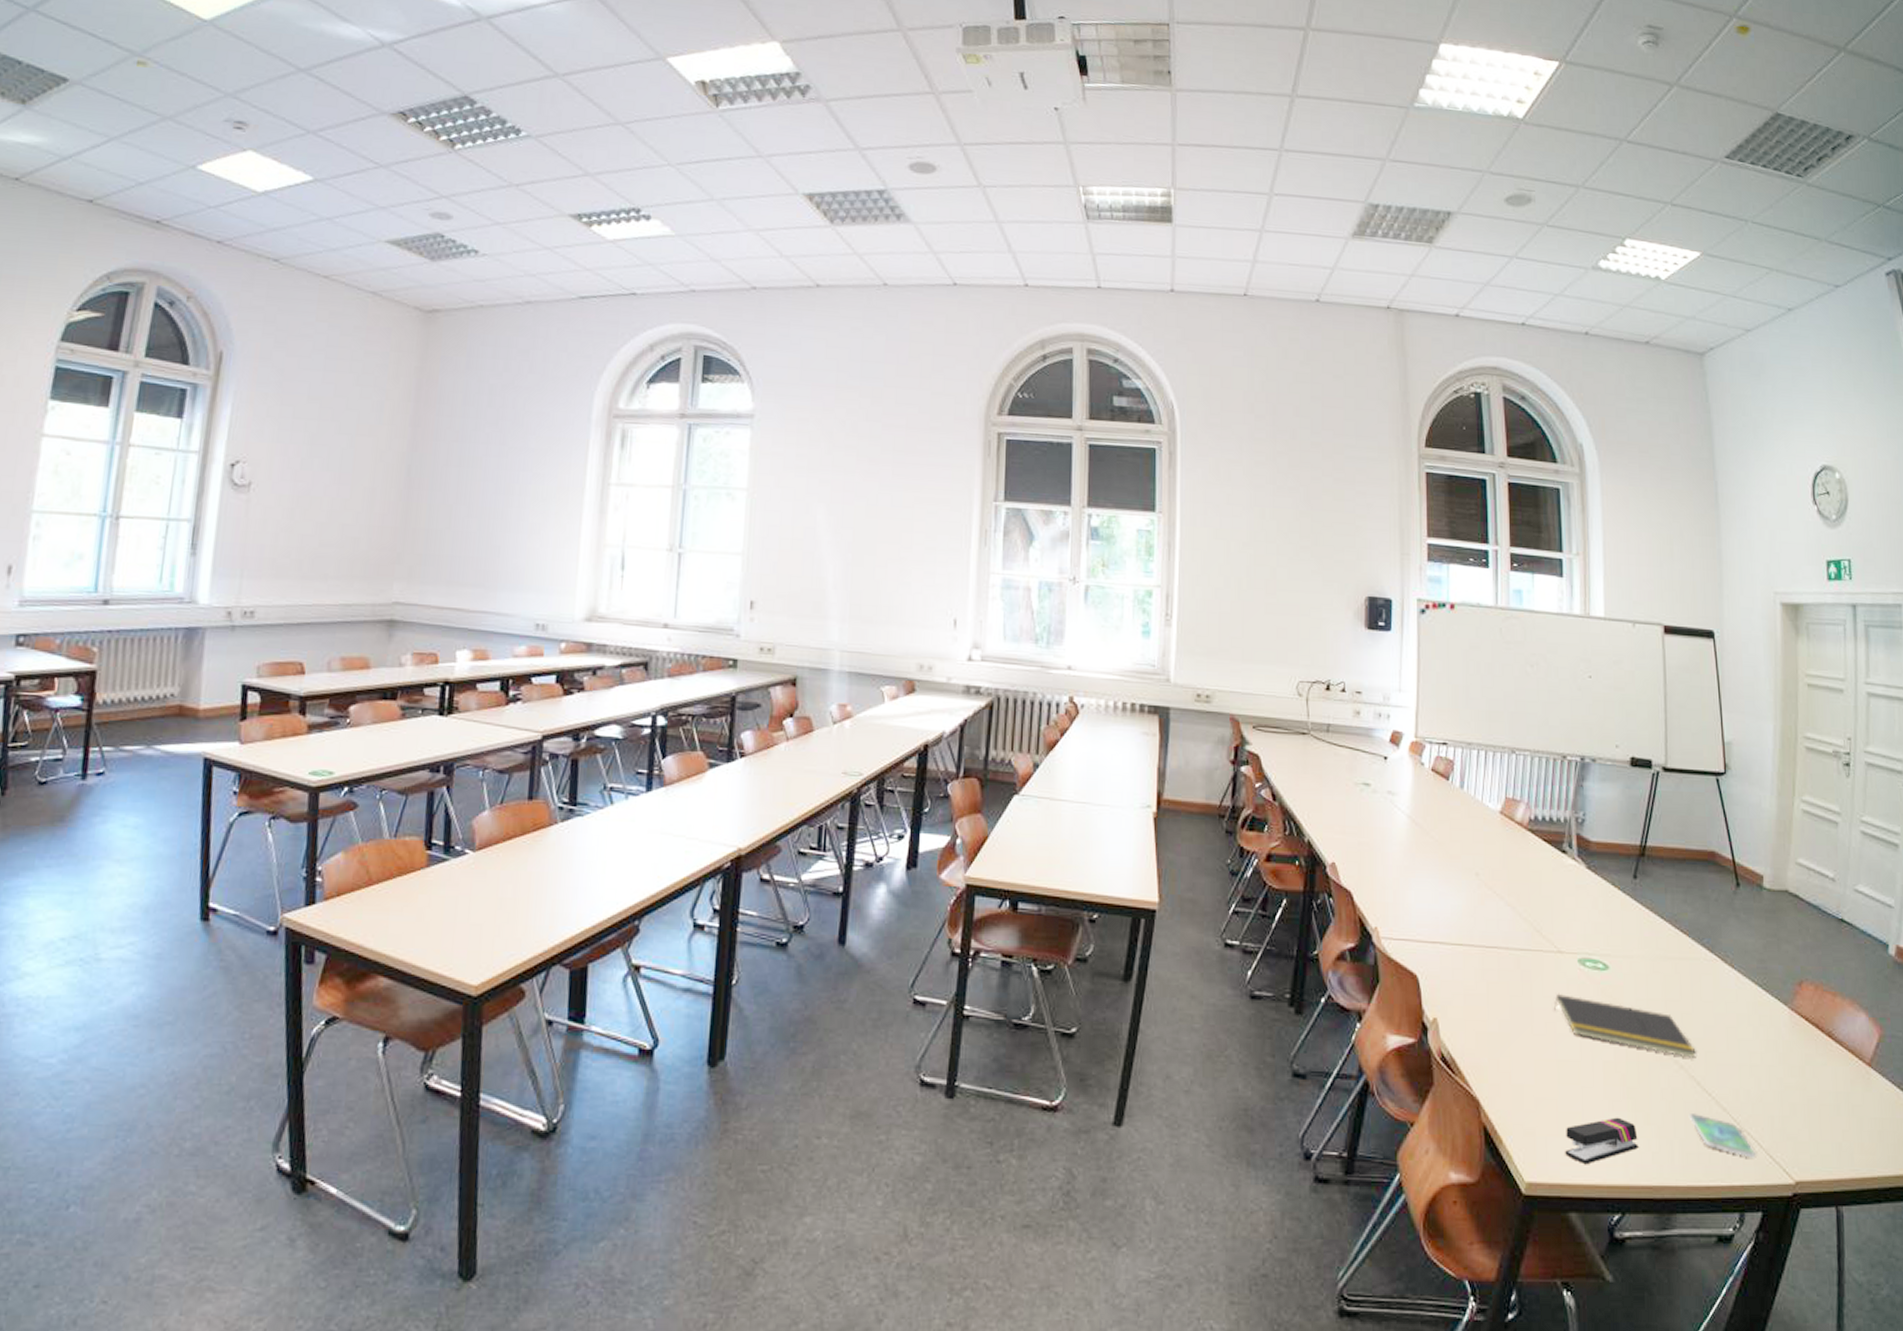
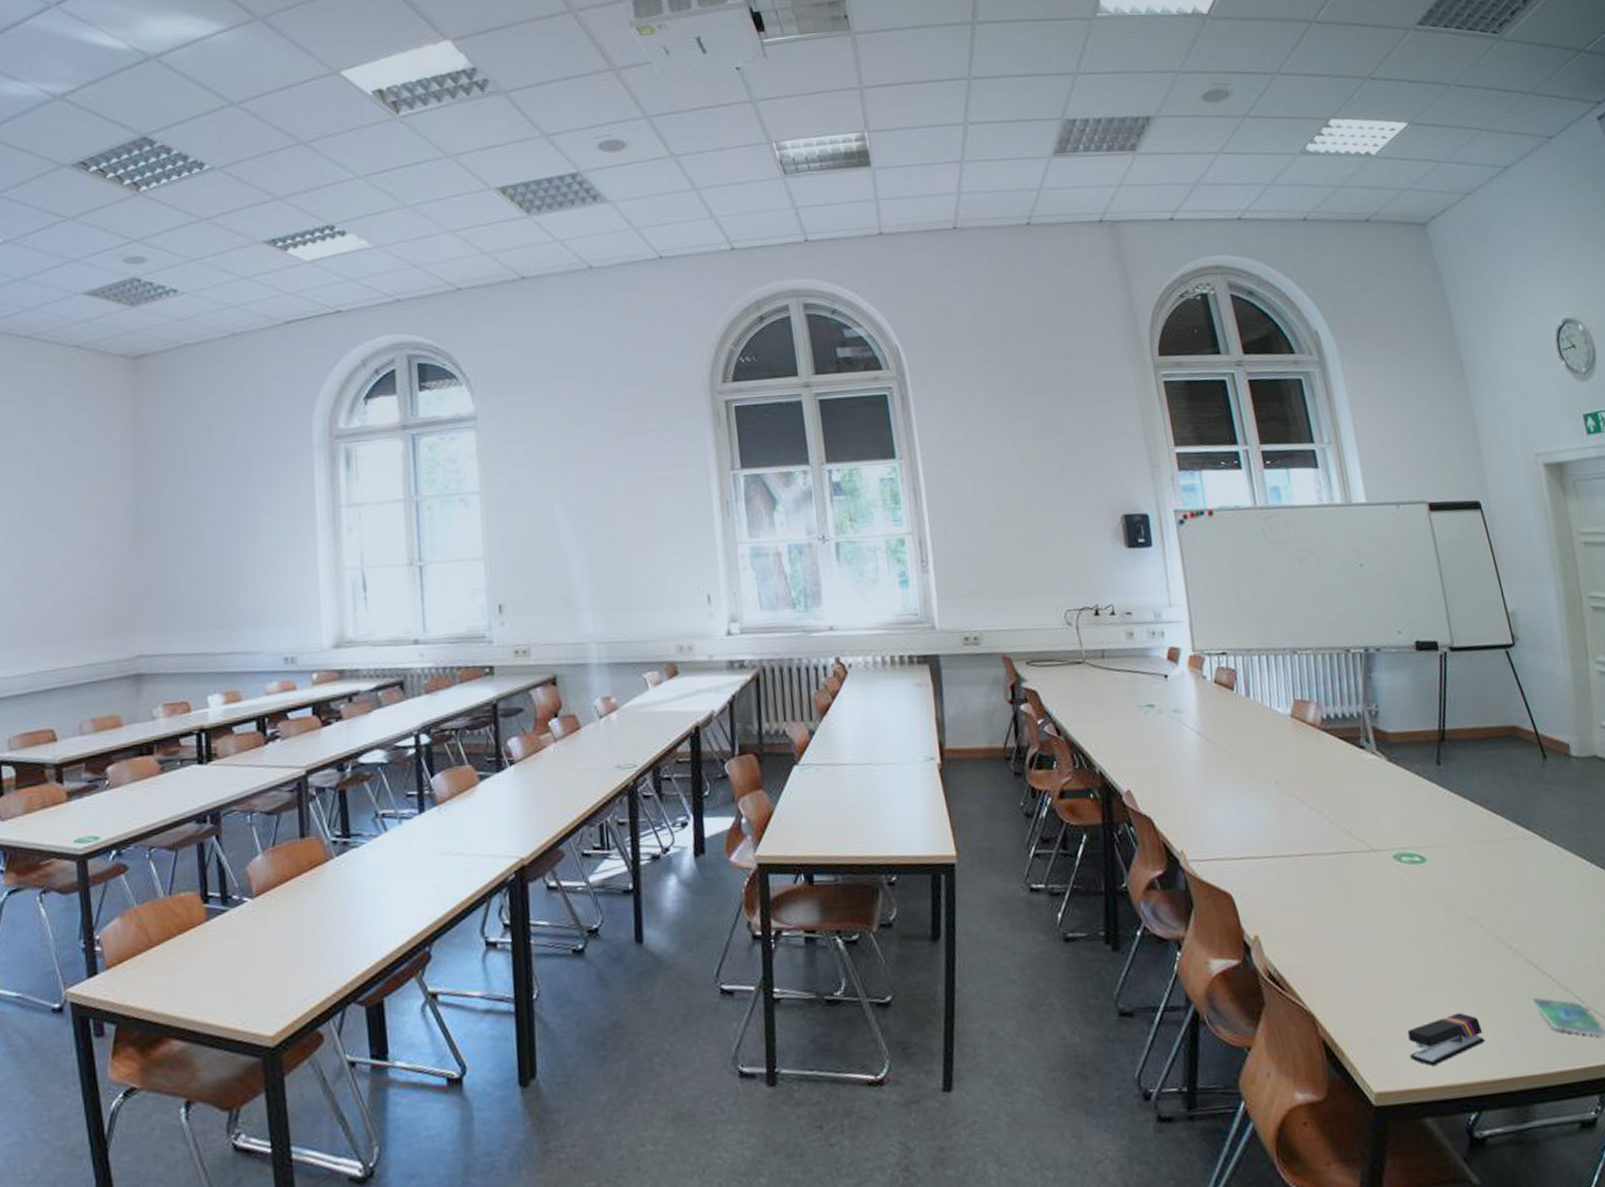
notepad: present [1554,993,1696,1058] -> none [1375,892,1530,942]

